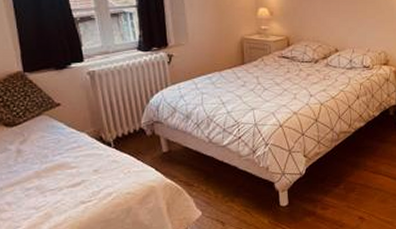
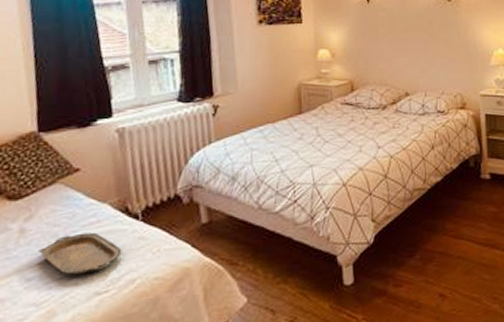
serving tray: none [33,155,99,188] -> present [38,232,122,275]

